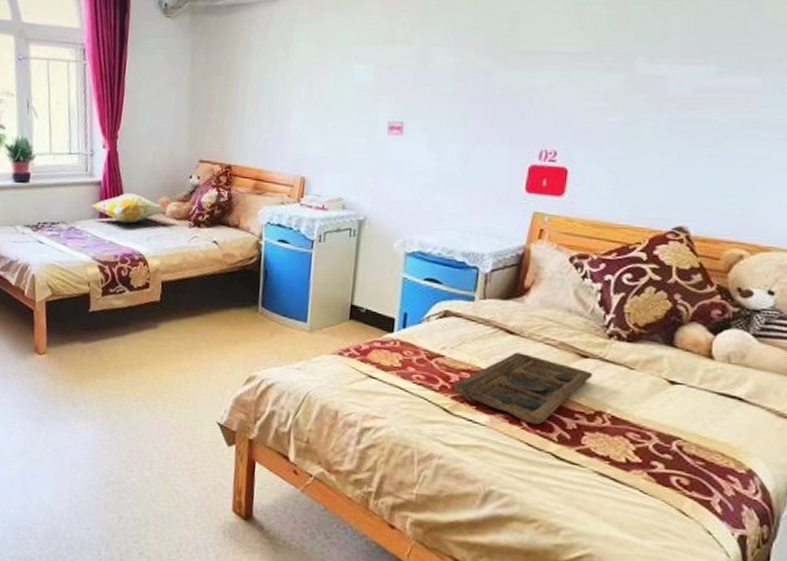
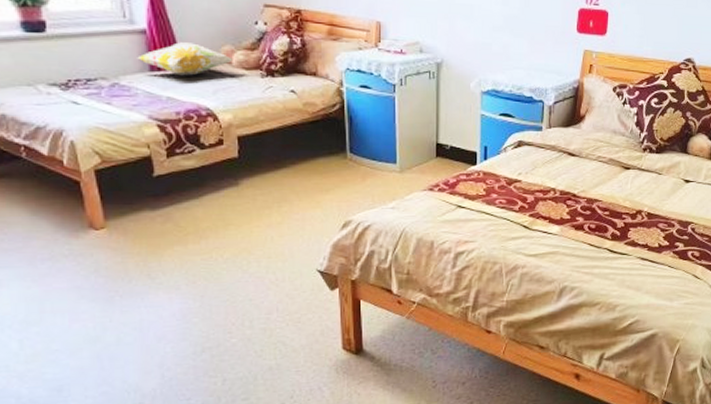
decorative tray: present [453,352,593,425] -> none [530,171,634,228]

